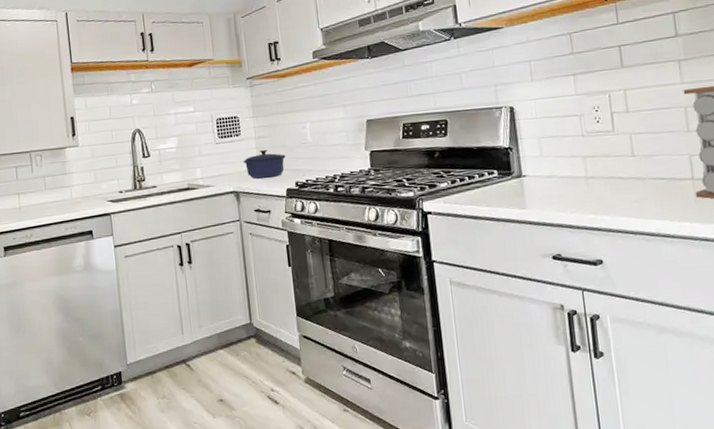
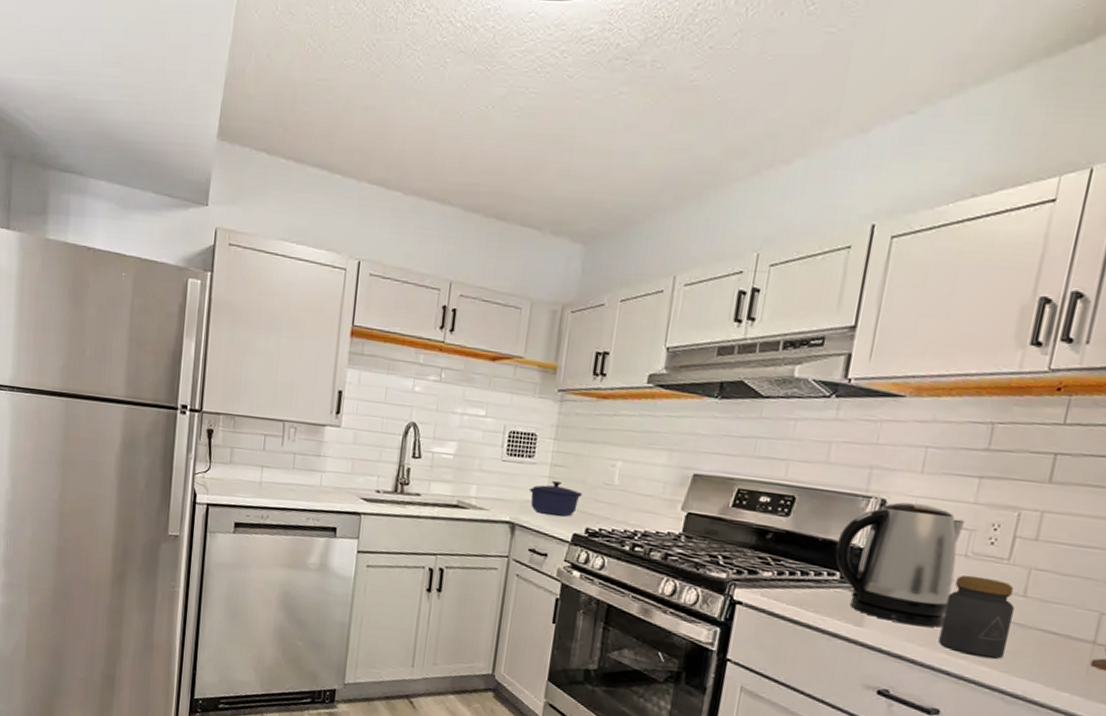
kettle: none [487,103,584,200] -> present [835,502,966,628]
jar: none [580,148,634,212] -> present [938,575,1014,660]

